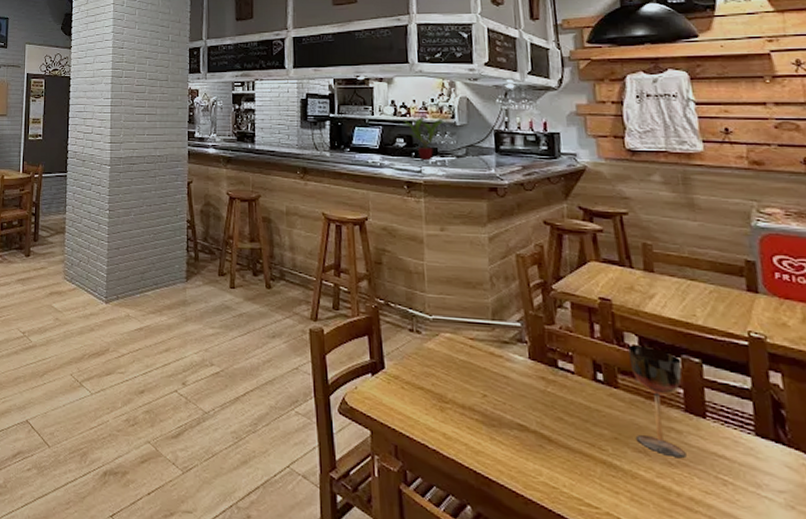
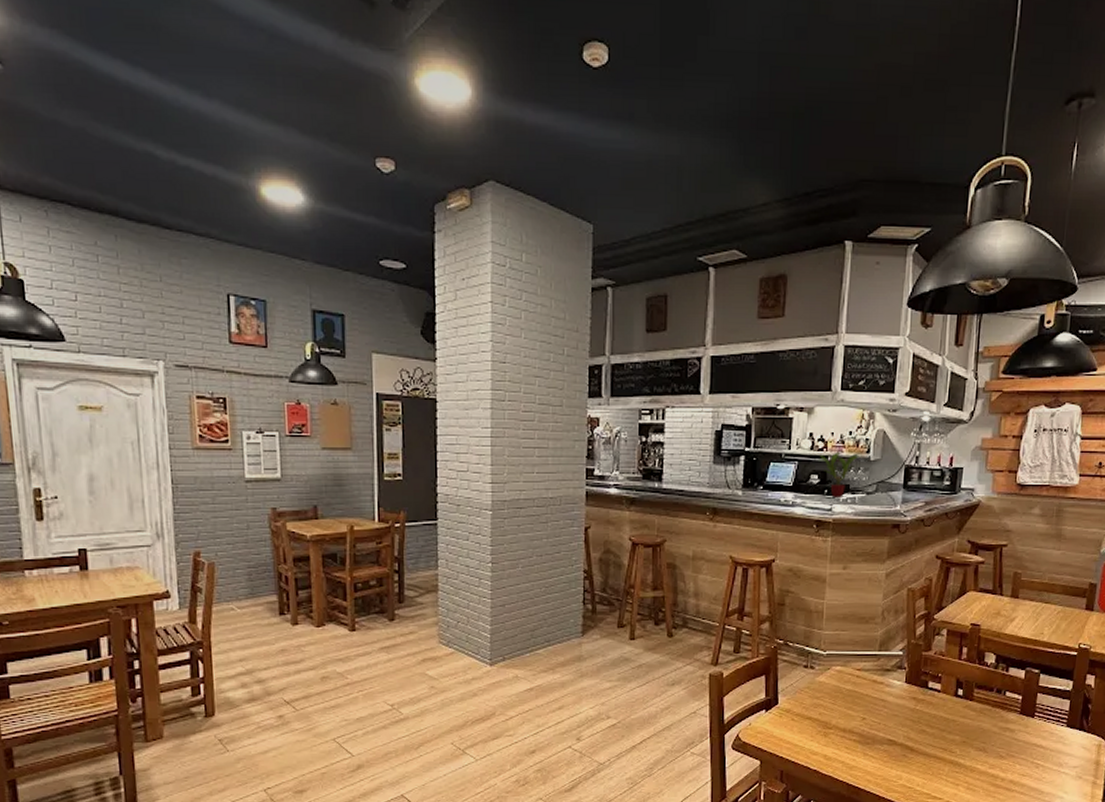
wineglass: present [628,345,686,458] -> none [980,663,1025,751]

